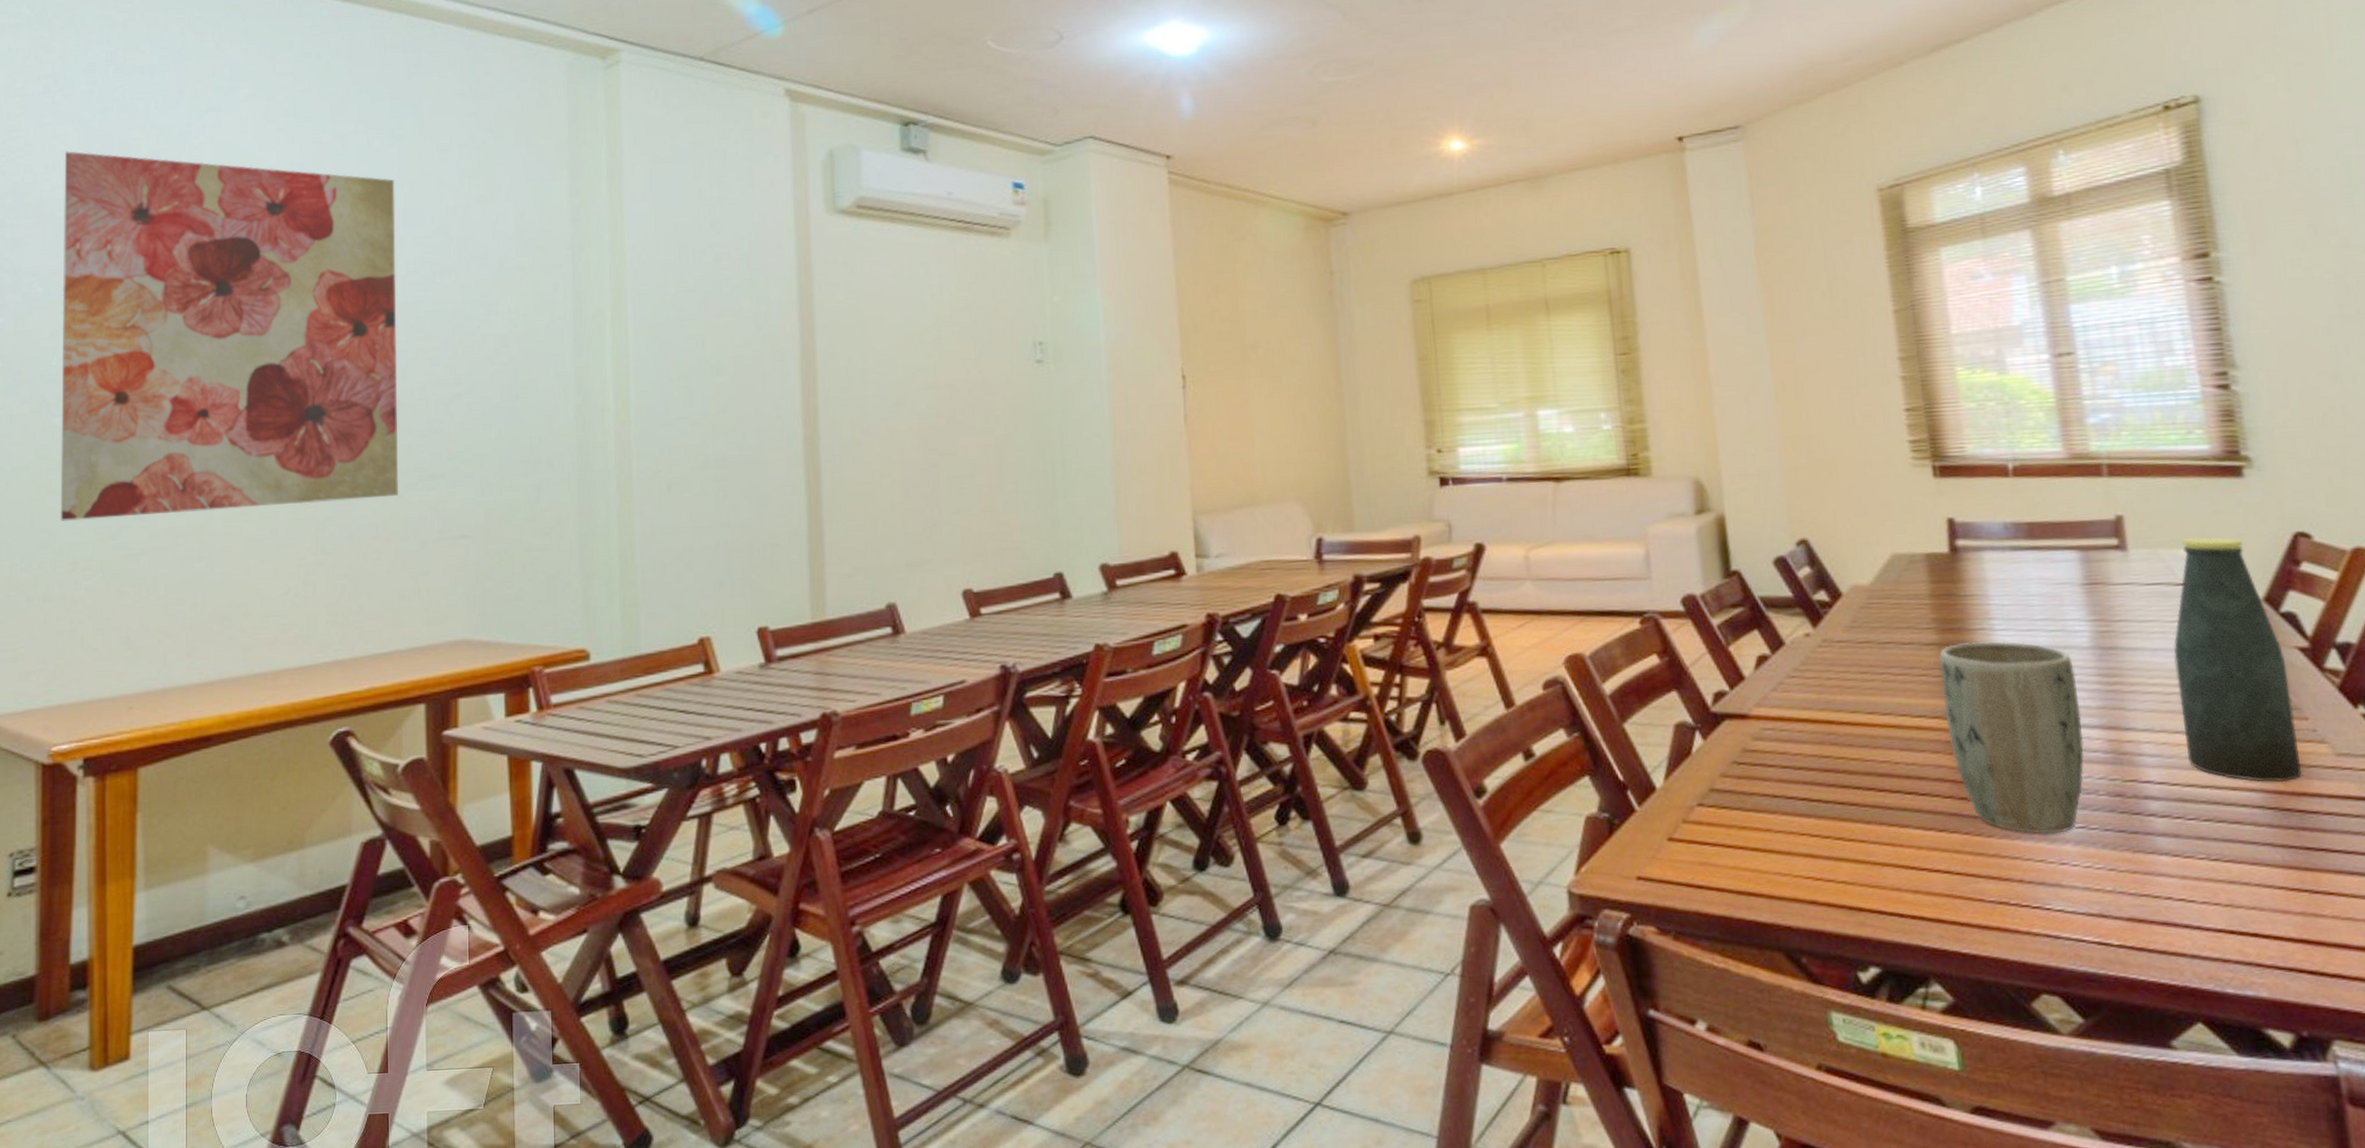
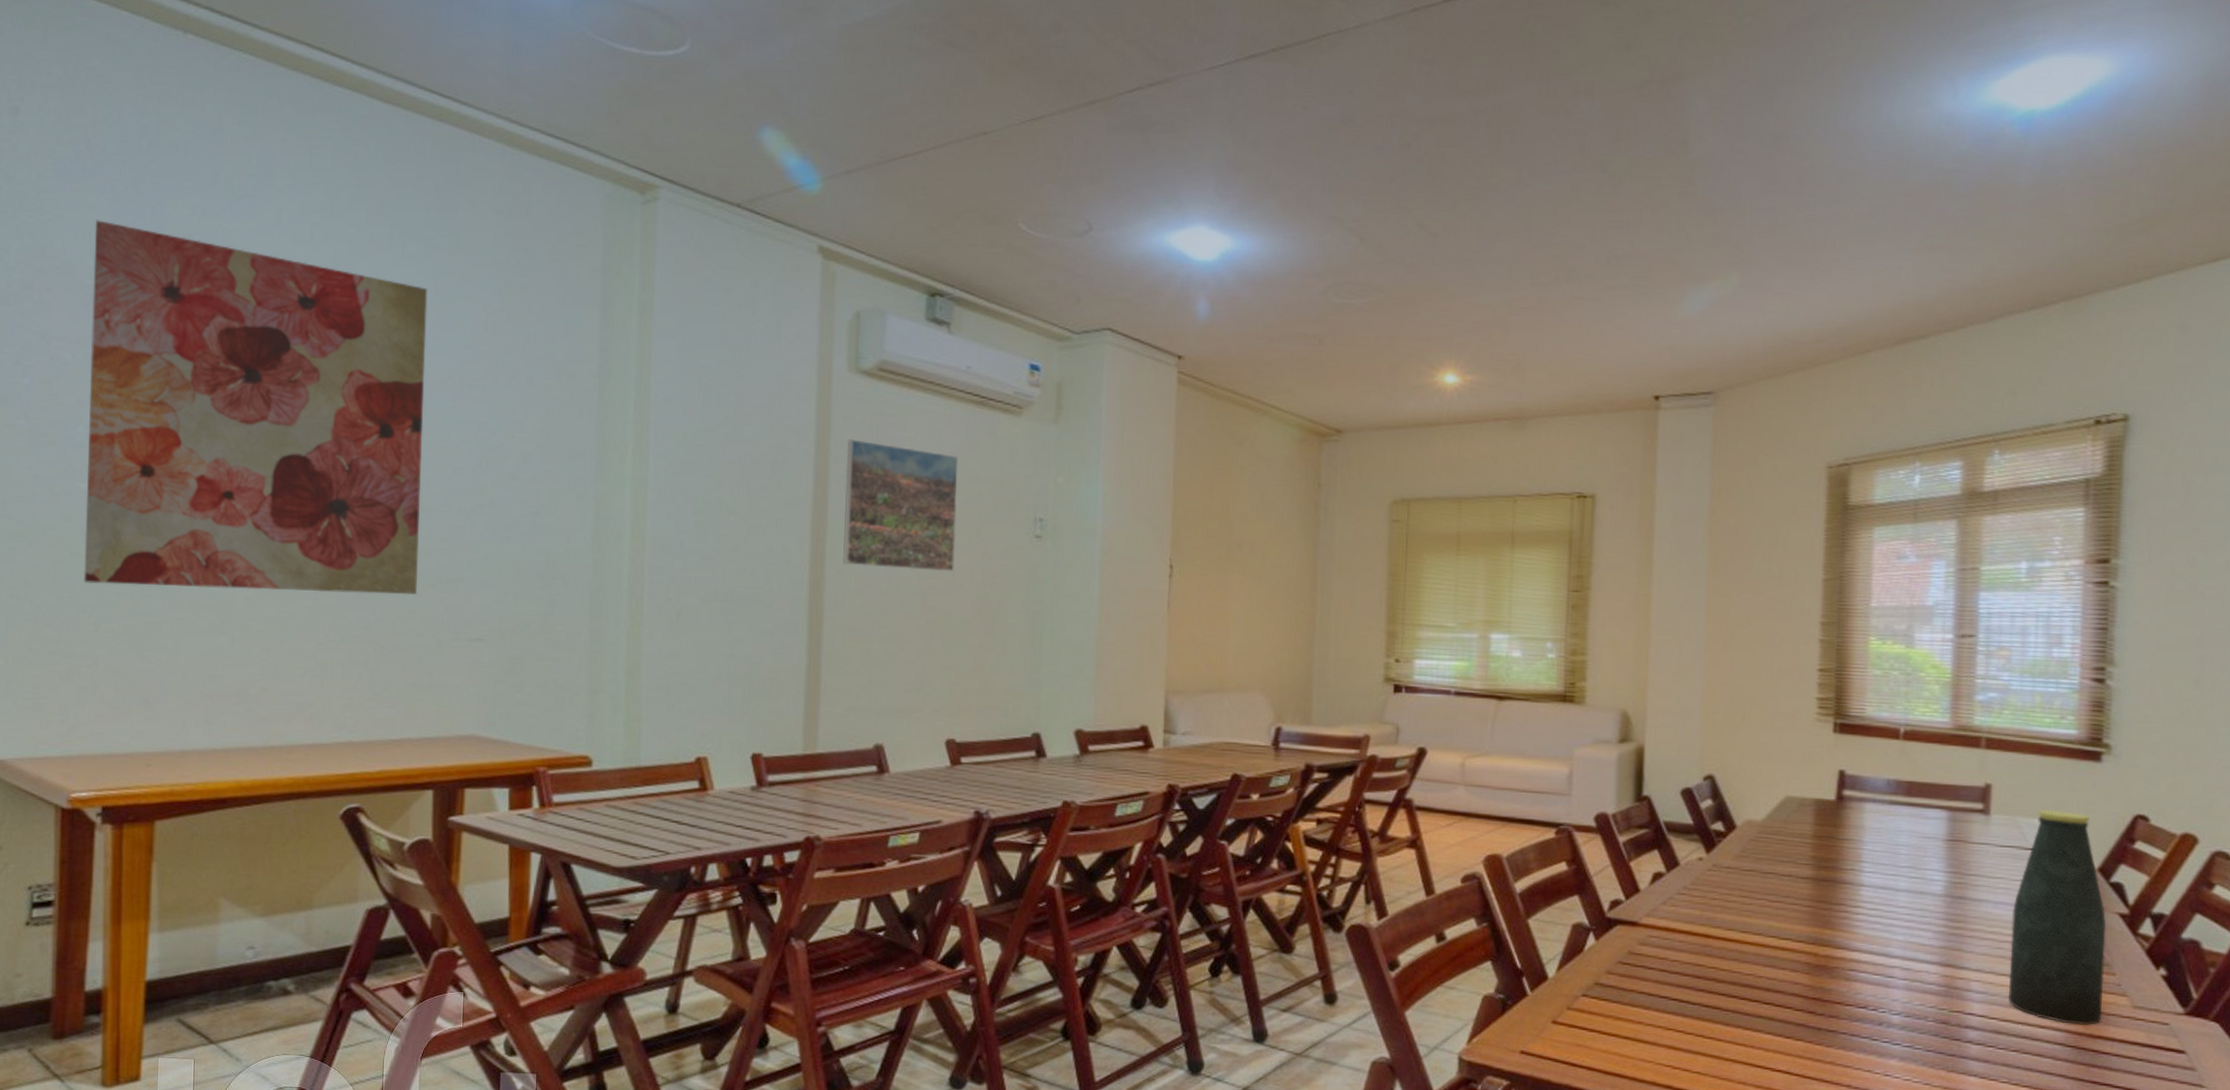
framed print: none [830,281,955,414] -> present [843,438,959,572]
plant pot: present [1939,641,2084,834] -> none [1808,879,1926,1050]

